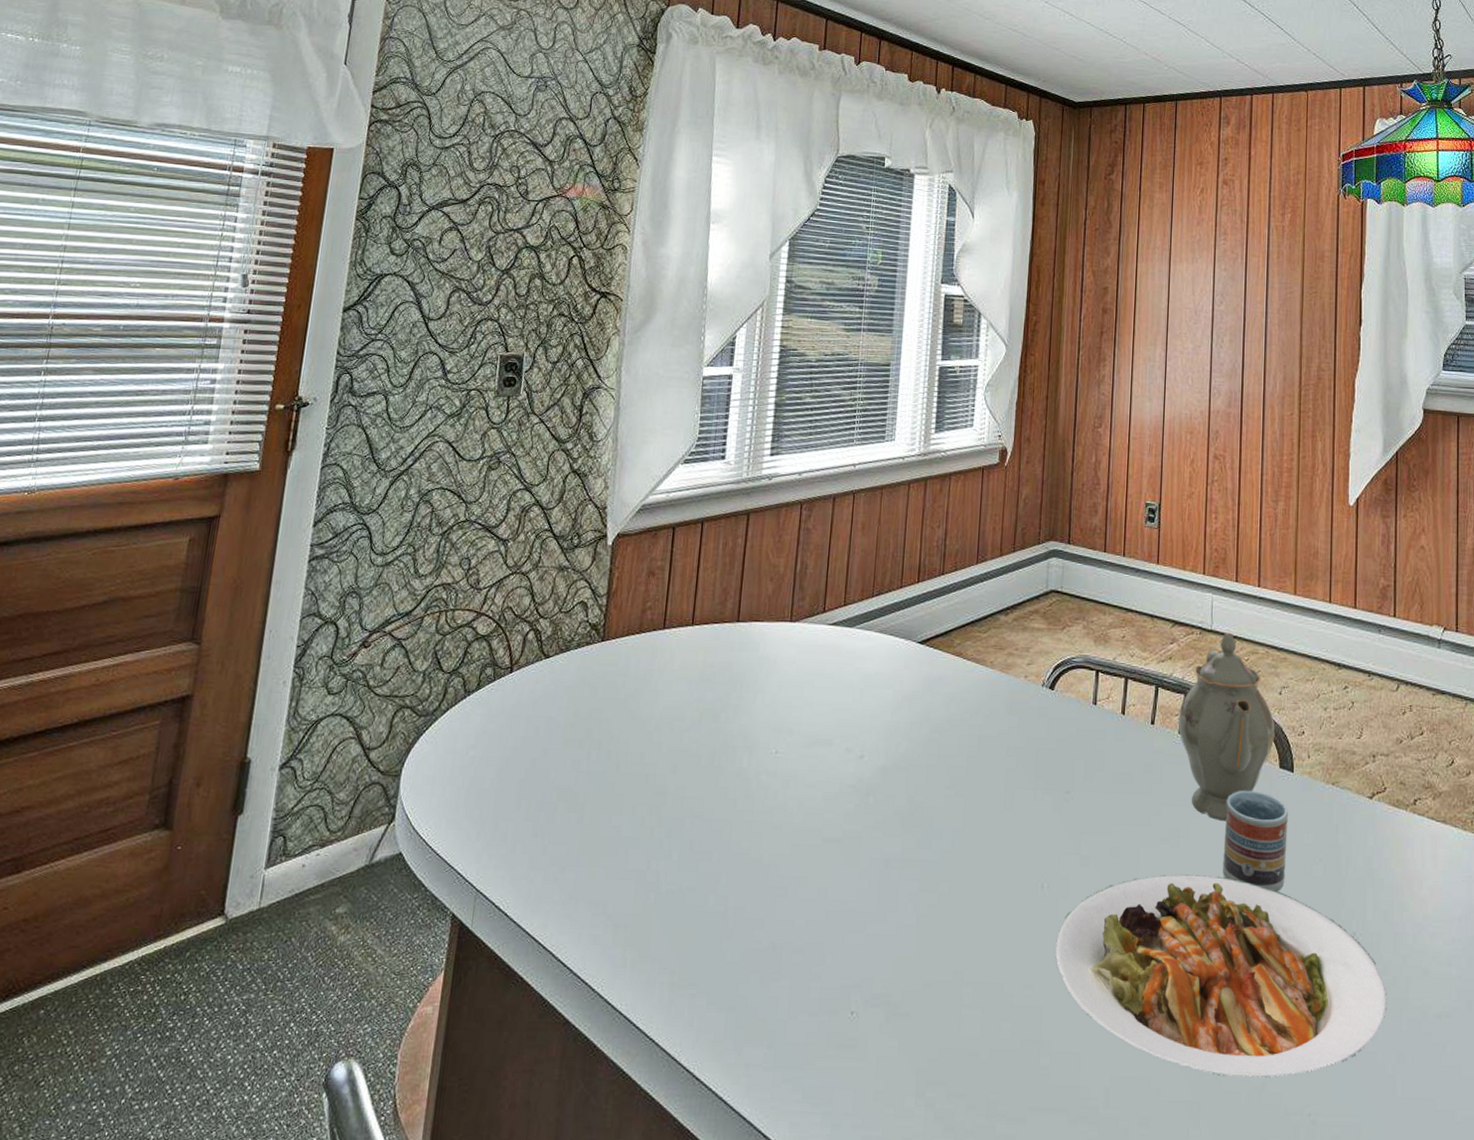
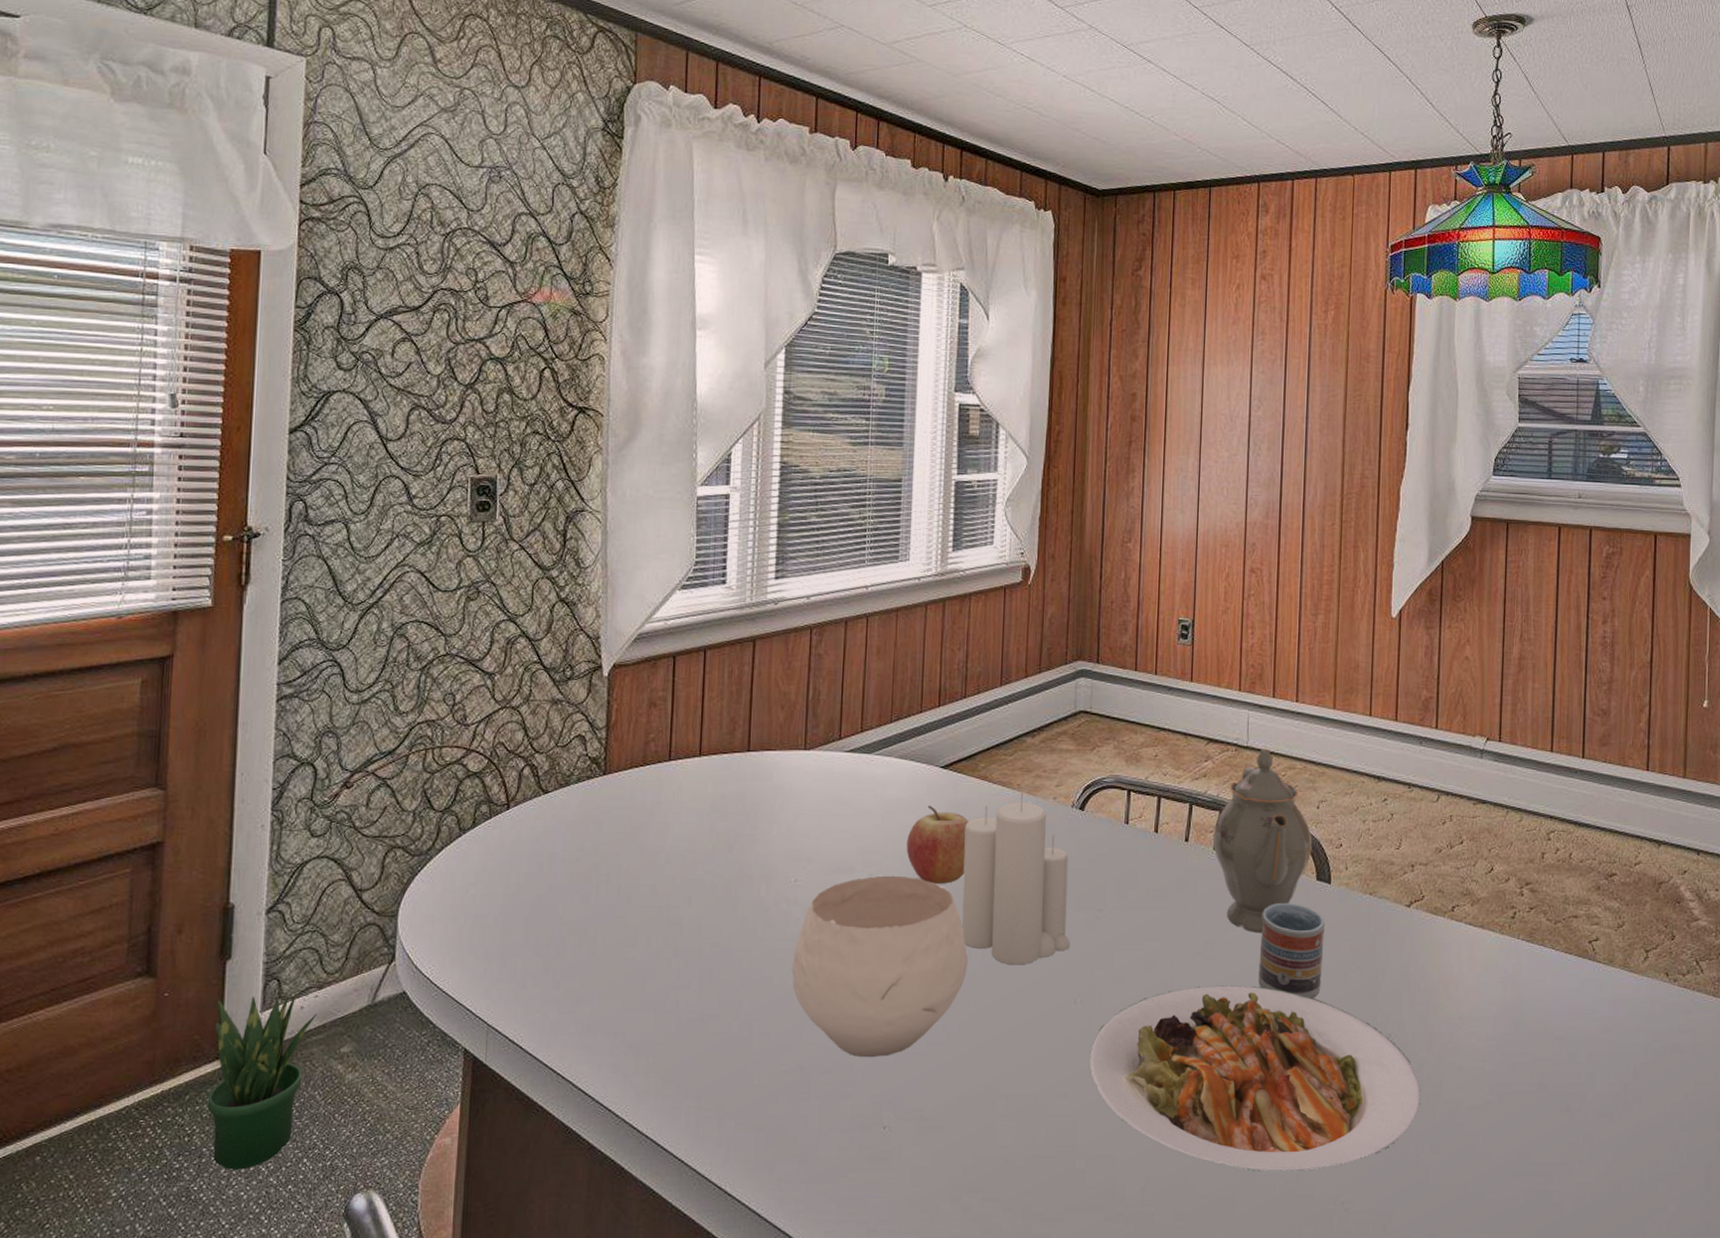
planter: none [205,844,317,1032] -> present [207,987,317,1170]
bowl: none [768,750,940,938] -> present [791,875,969,1058]
fruit: none [883,680,944,760] -> present [906,805,969,884]
candle: none [933,670,1039,847] -> present [961,792,1070,965]

